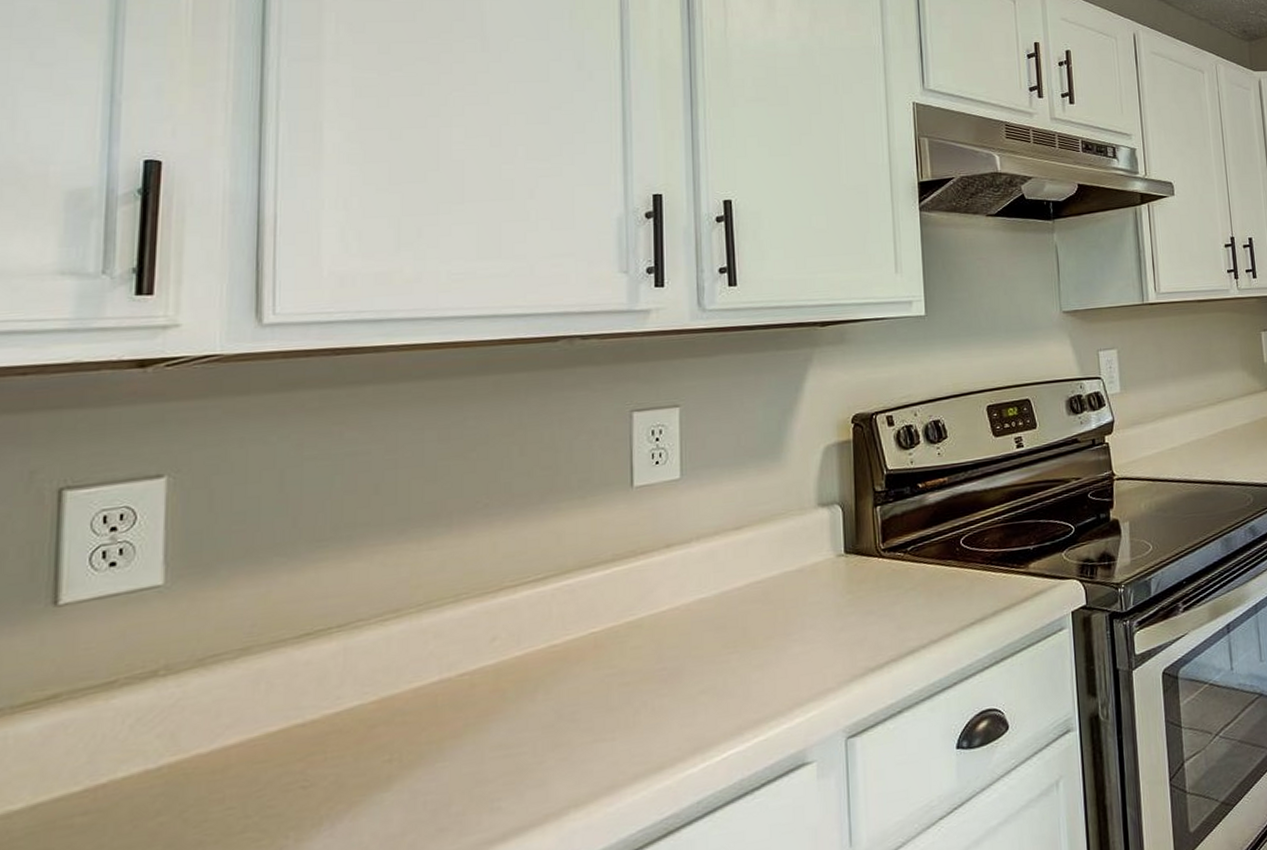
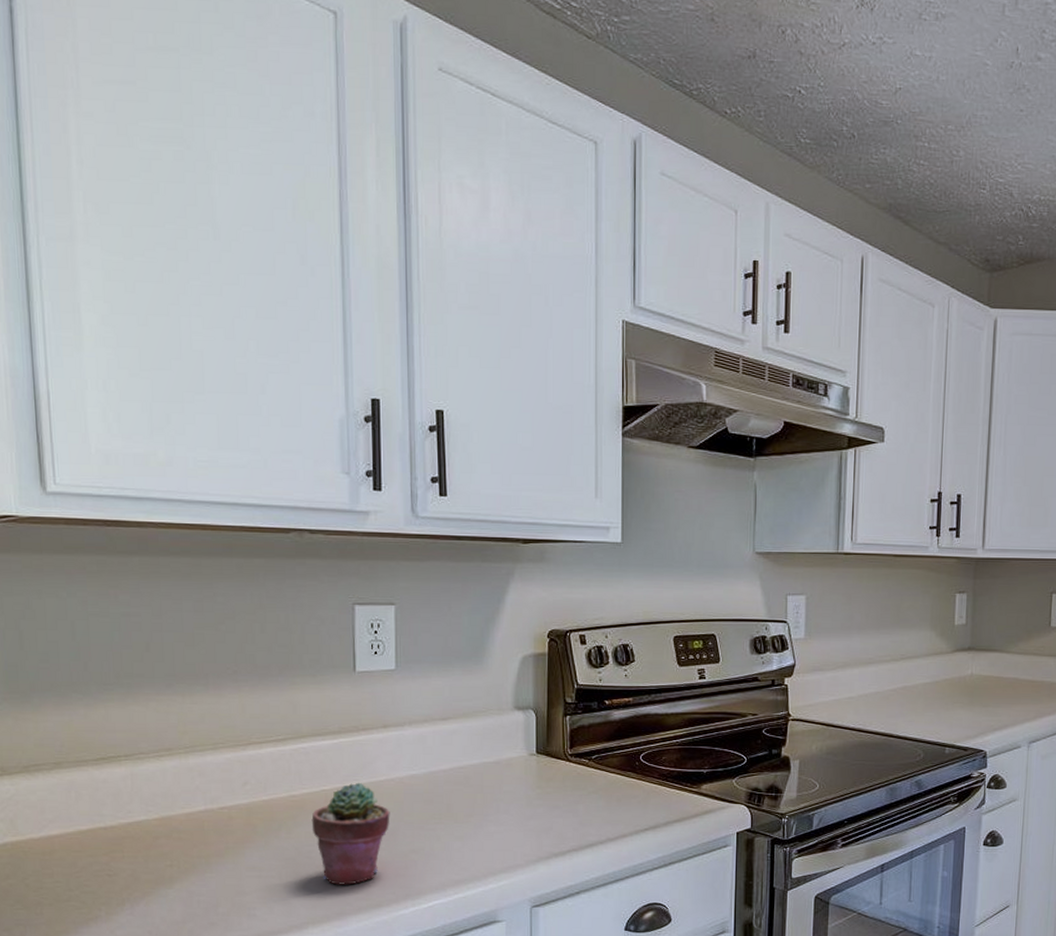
potted succulent: none [576,617,675,751] -> present [311,782,390,885]

